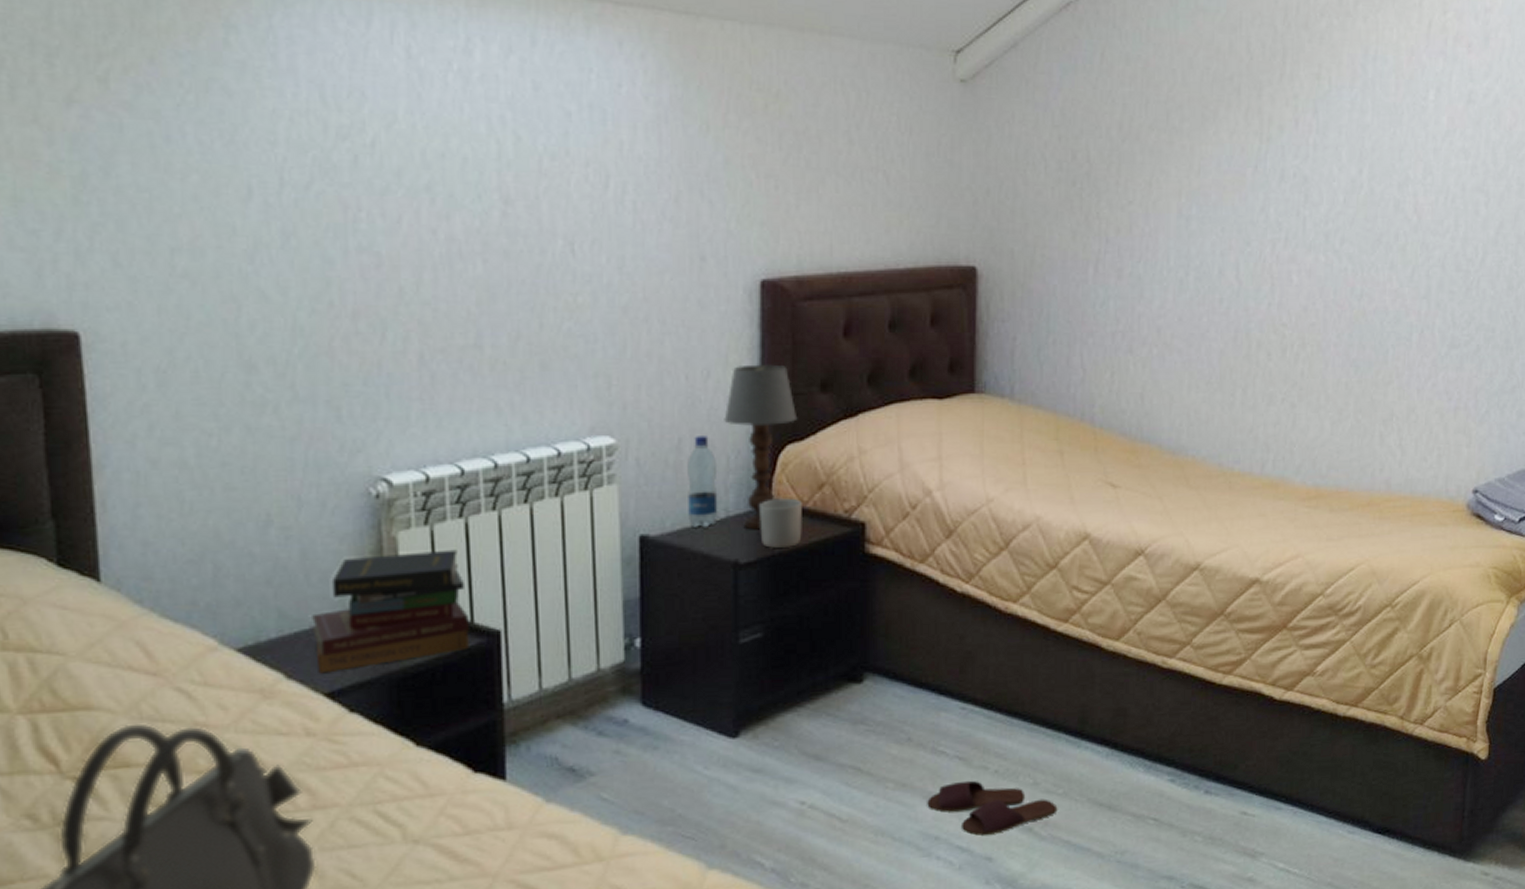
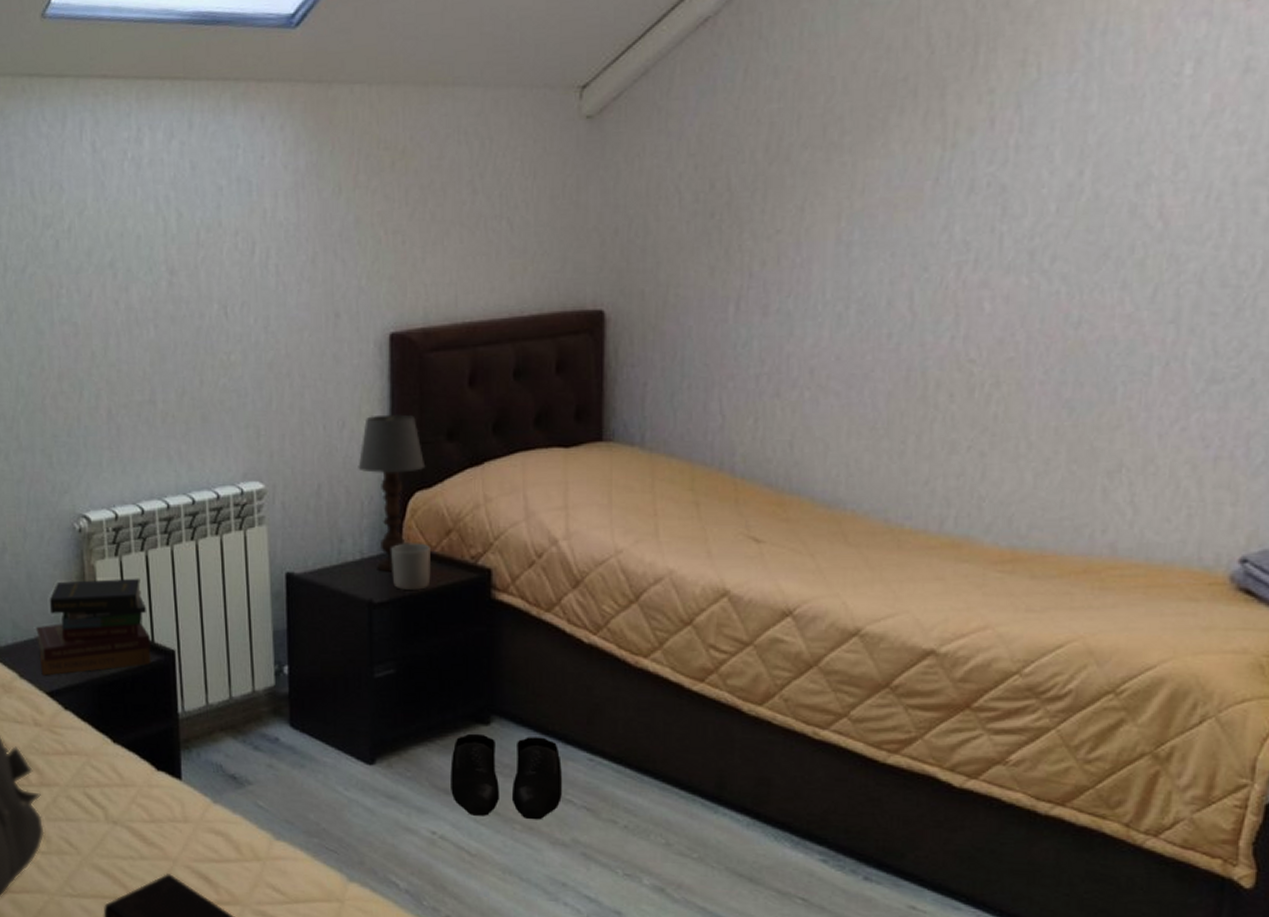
bottle: present [687,436,718,529] -> none [326,482,354,569]
shoe: none [821,690,935,779] -> present [450,733,562,820]
slippers: present [927,780,1058,834] -> none [554,832,692,888]

